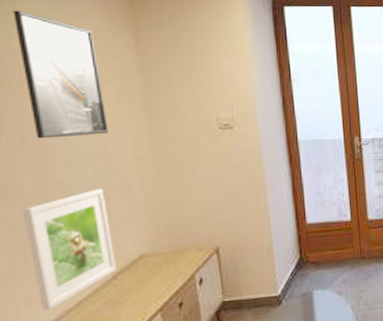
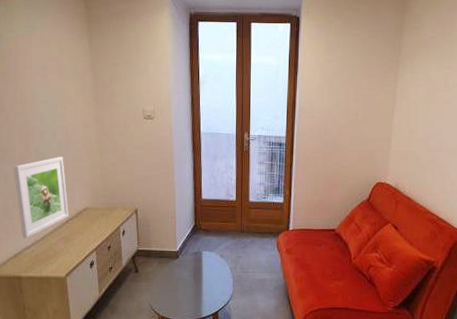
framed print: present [13,10,109,139] -> none [12,21,69,117]

